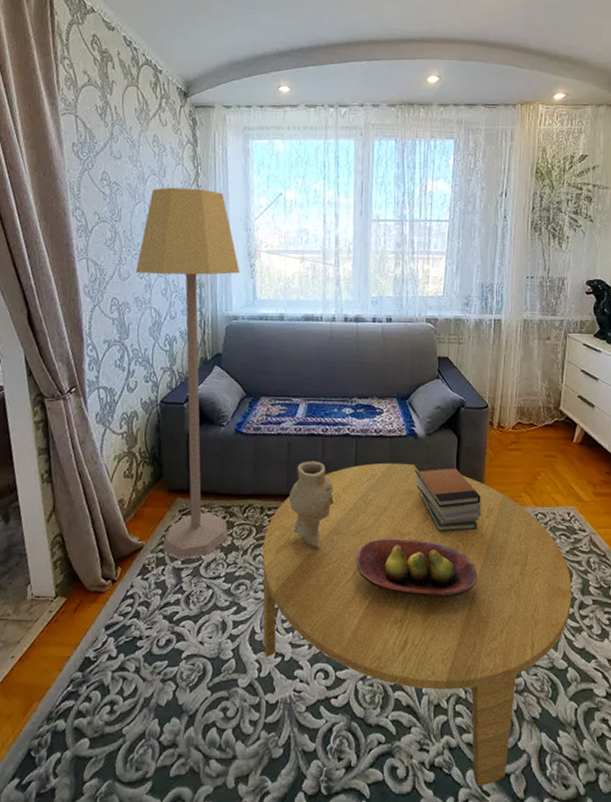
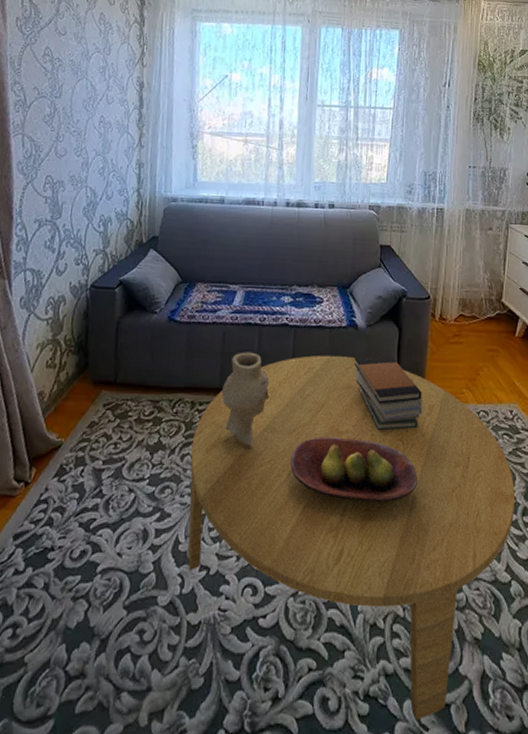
lamp: present [136,187,240,560] -> none [74,65,182,459]

